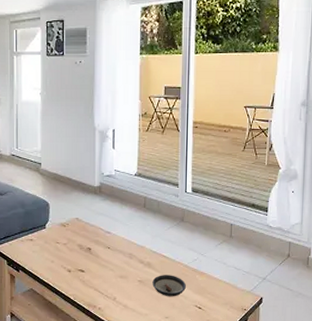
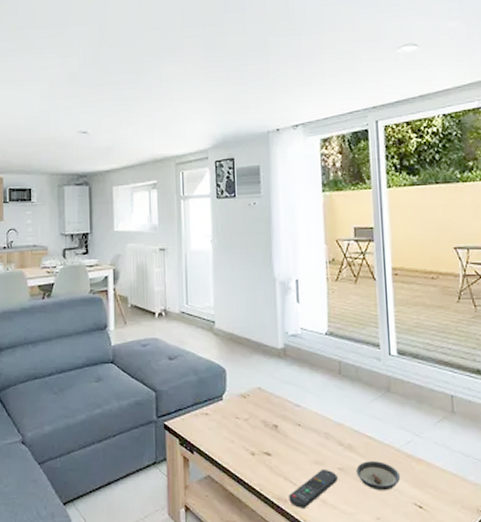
remote control: none [97,281,137,312] -> present [289,468,338,508]

